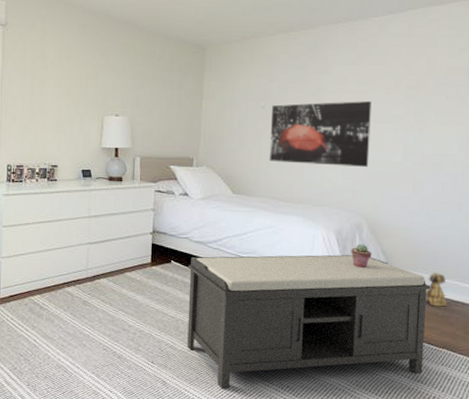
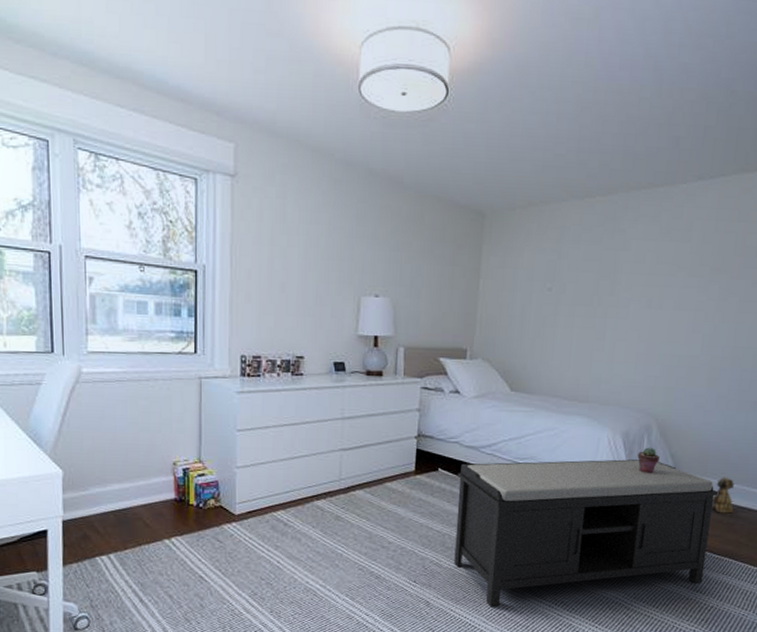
wall art: present [269,101,371,167] -> none [554,284,671,361]

